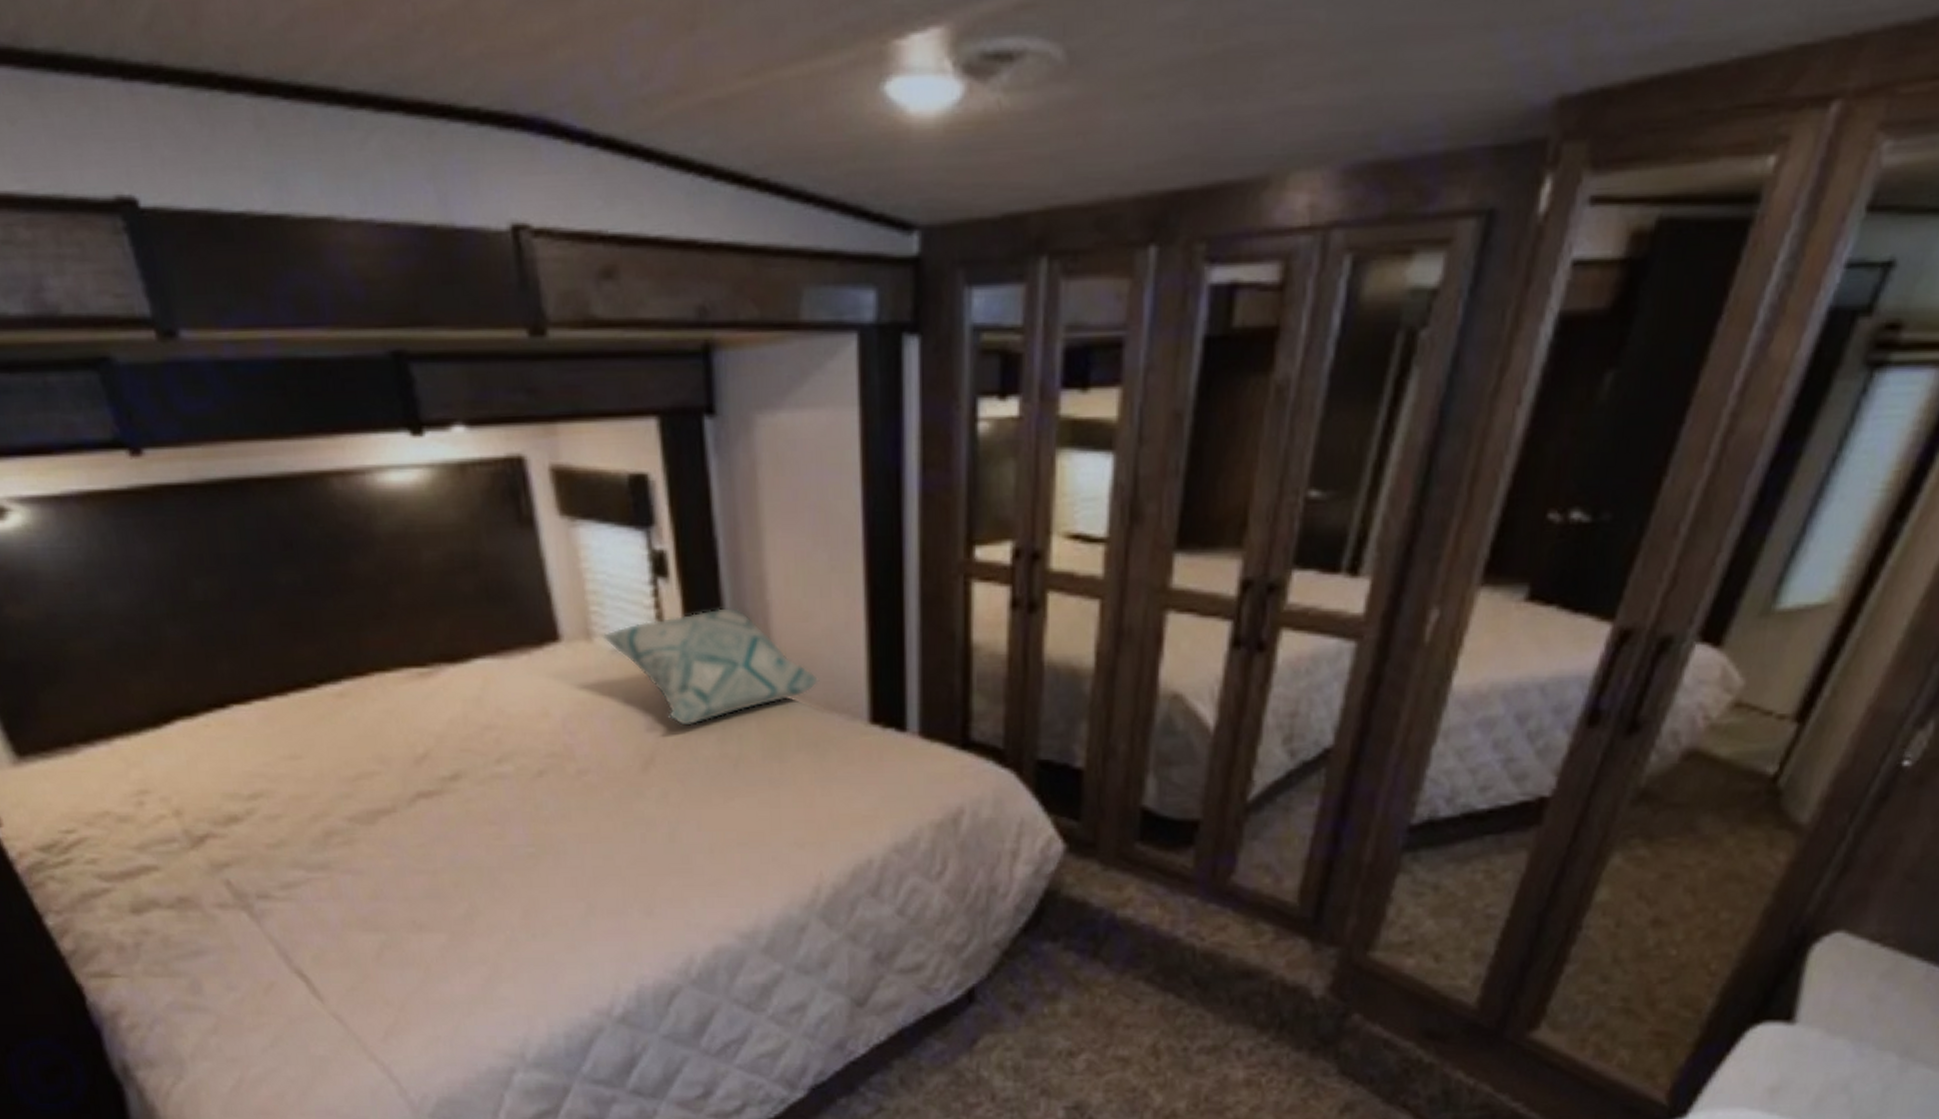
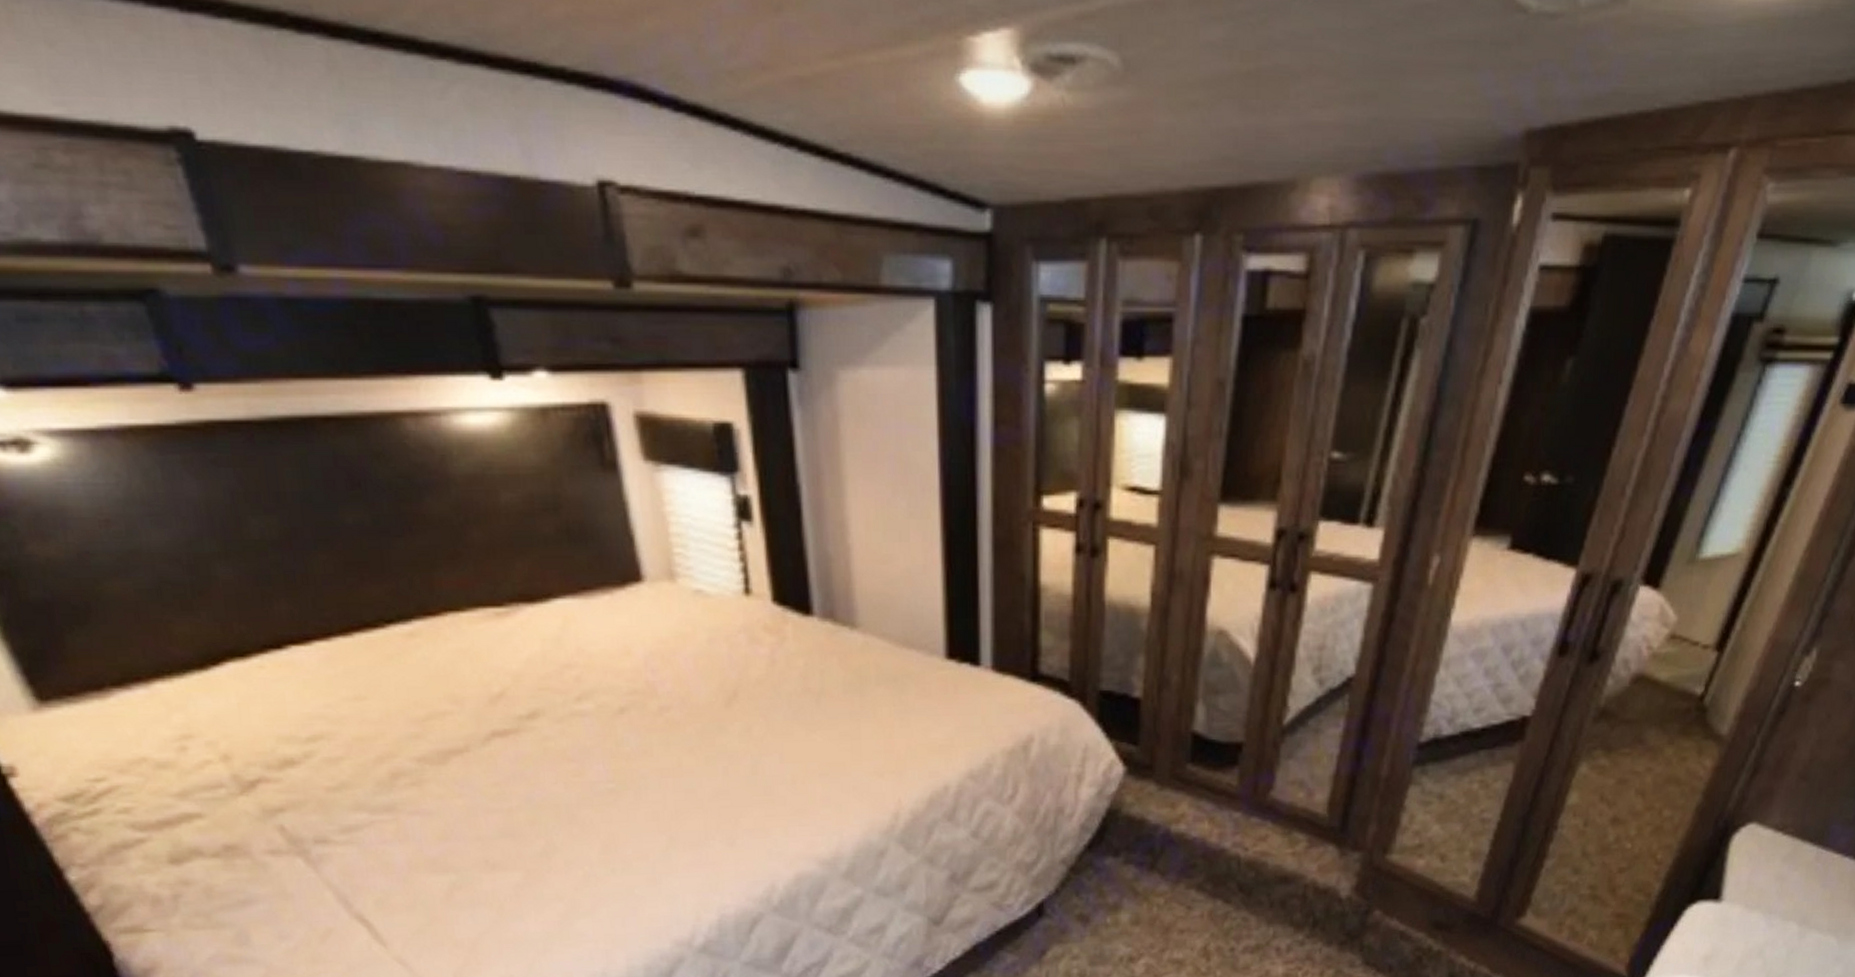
decorative pillow: present [601,606,820,726] -> none [685,549,899,663]

